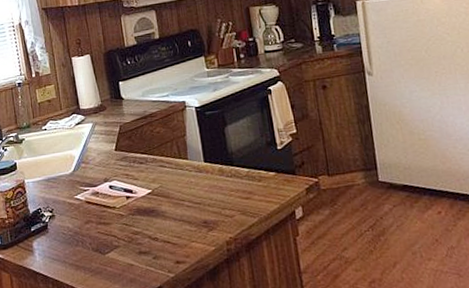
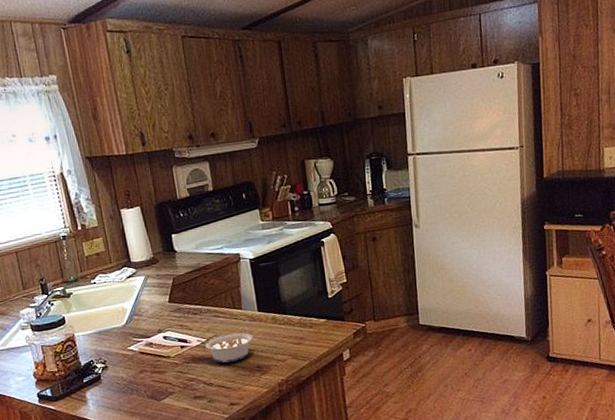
legume: none [142,184,199,216] -> present [196,332,253,363]

